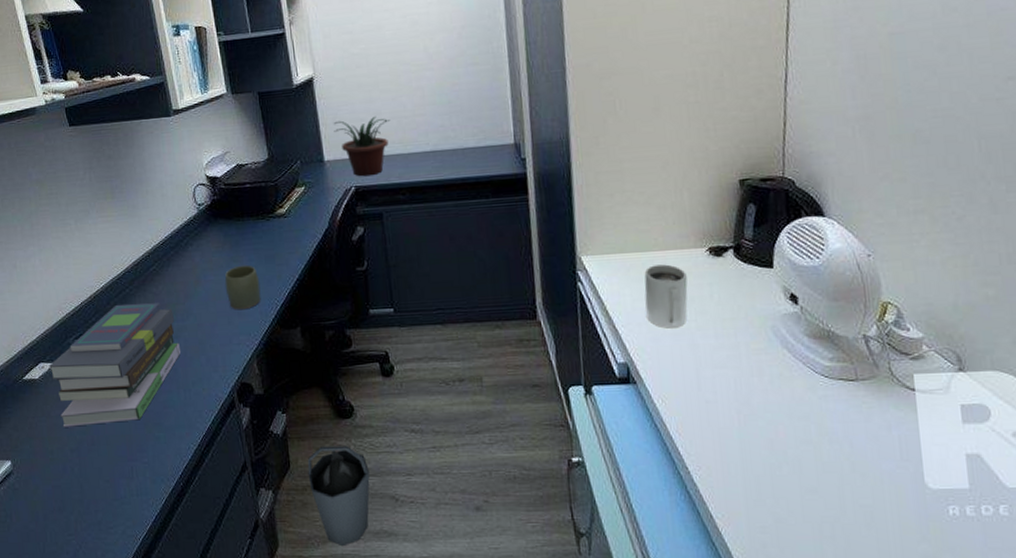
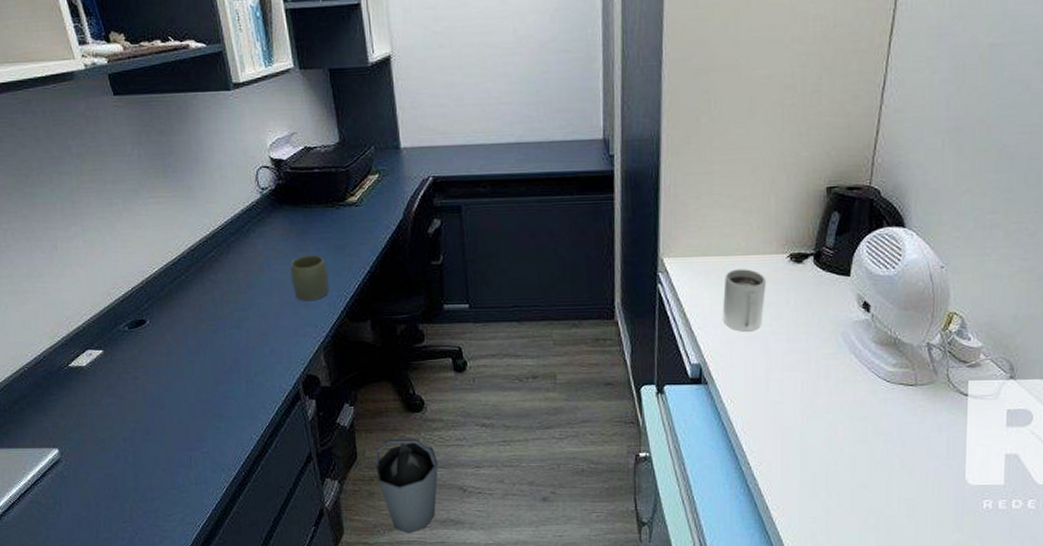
books: present [48,303,182,427] -> none [97,290,243,416]
potted plant: present [333,115,391,177] -> none [411,101,474,167]

